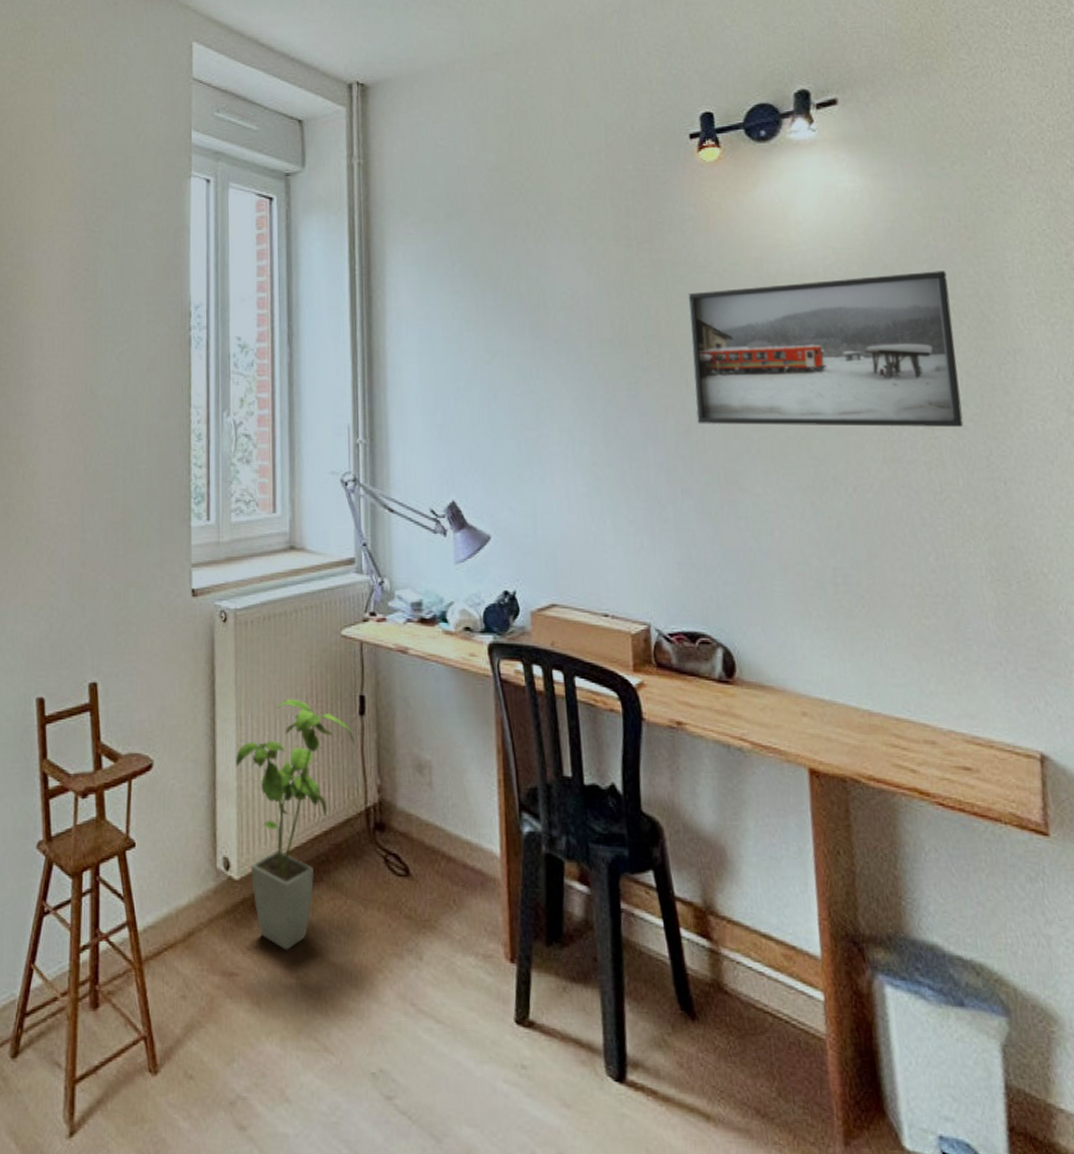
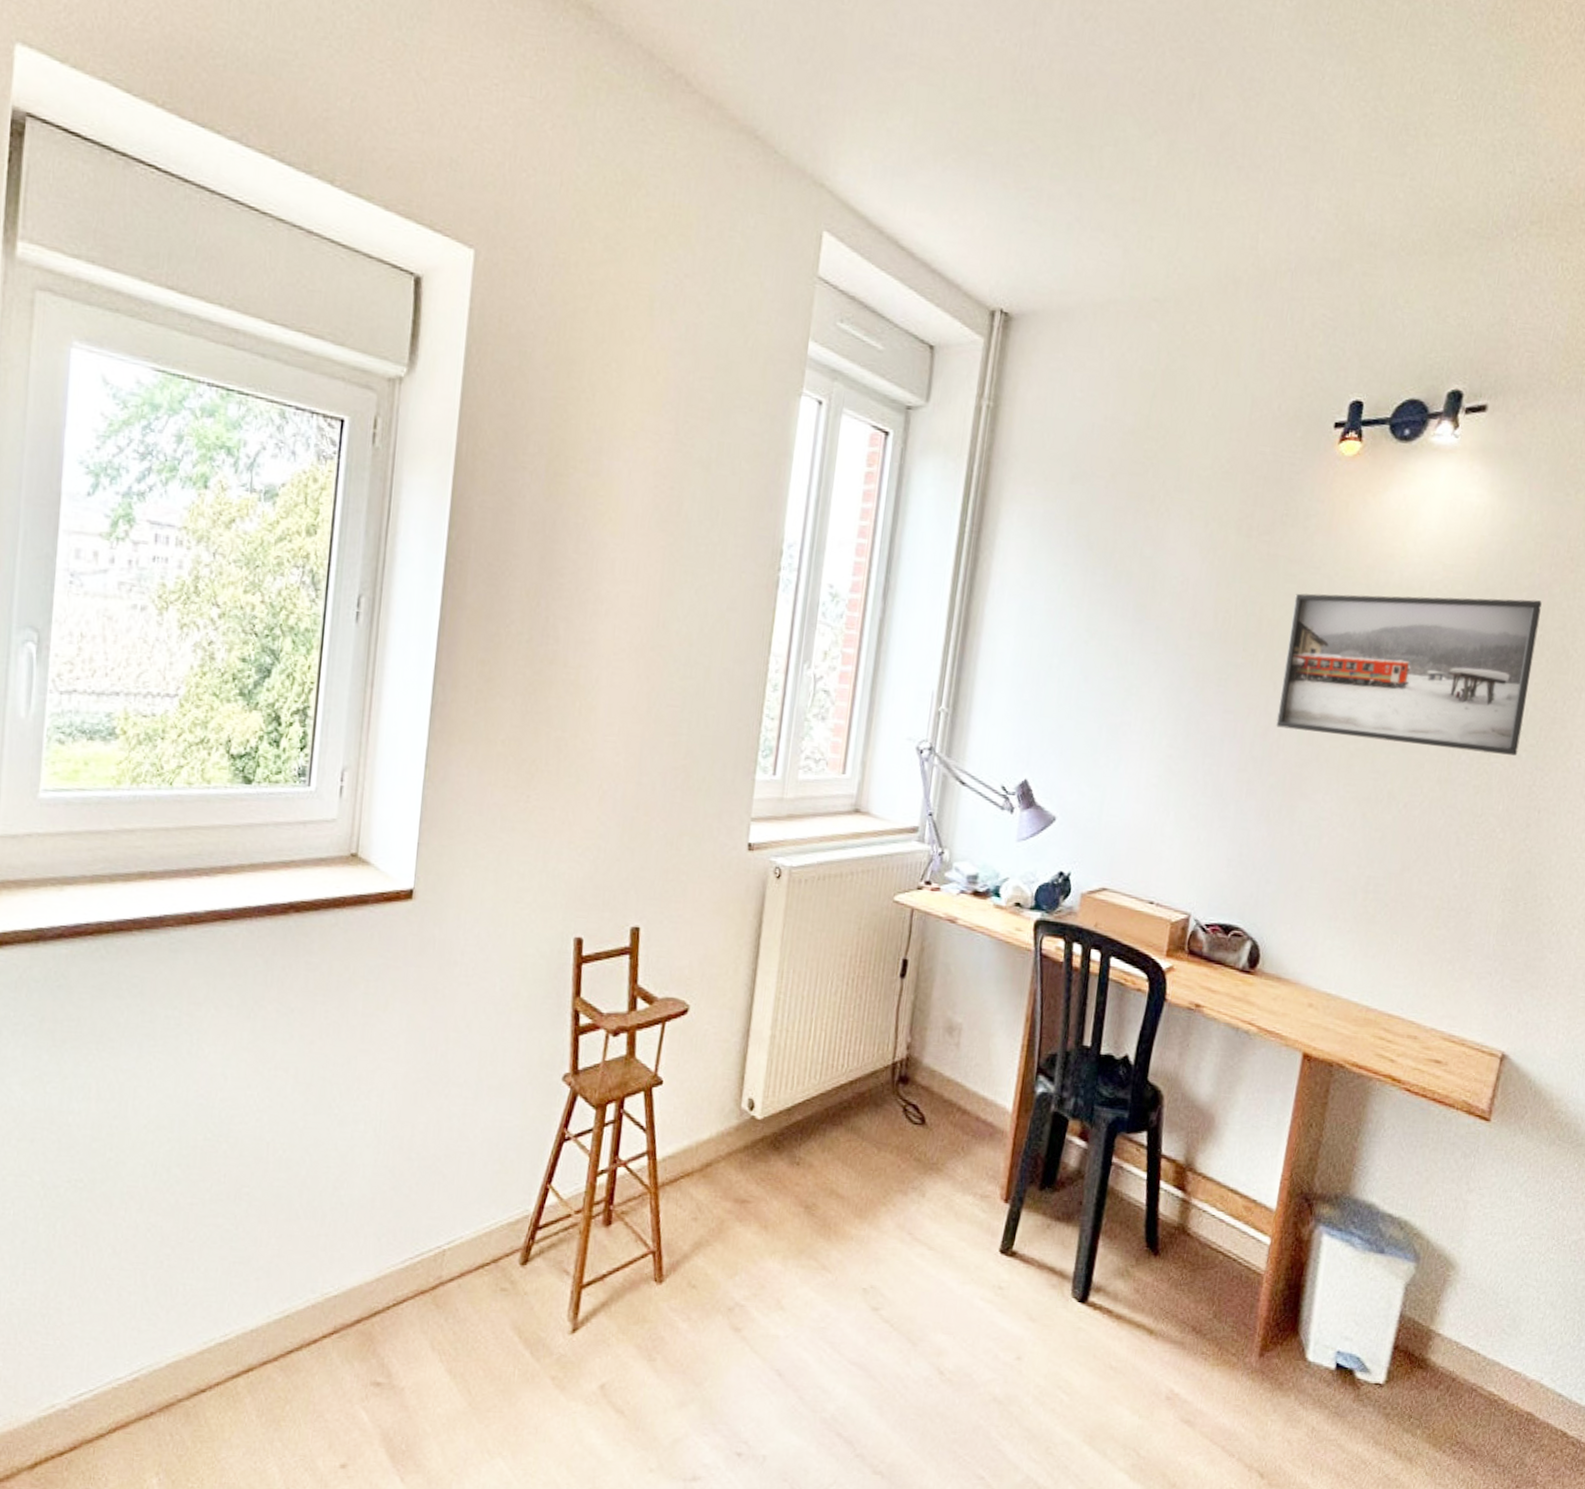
house plant: present [236,698,354,950] -> none [772,957,892,1183]

